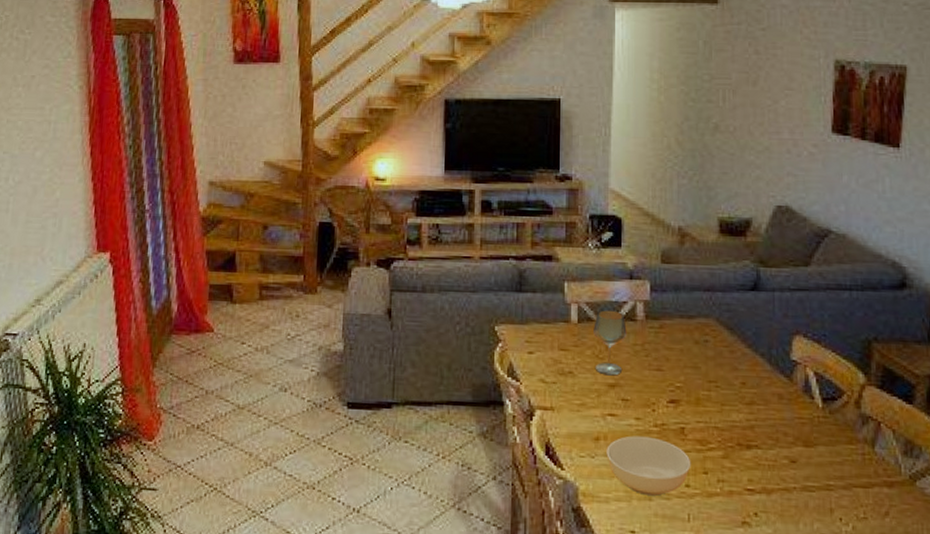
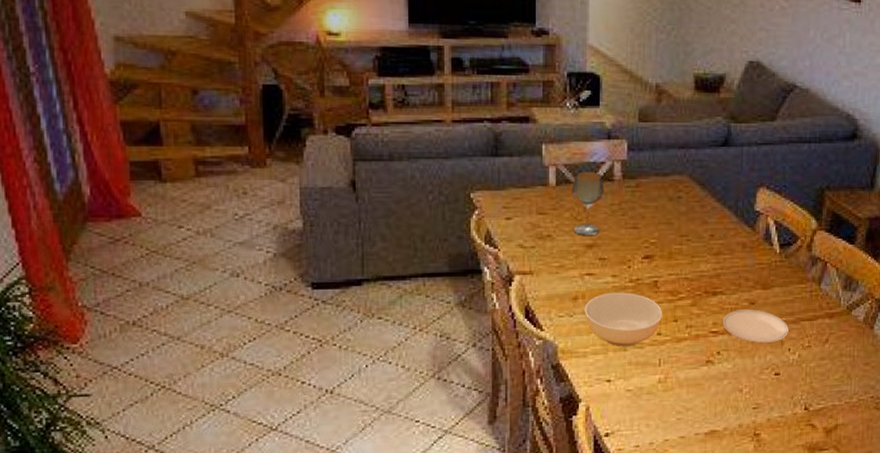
plate: none [759,467,838,510] -> present [722,309,788,344]

